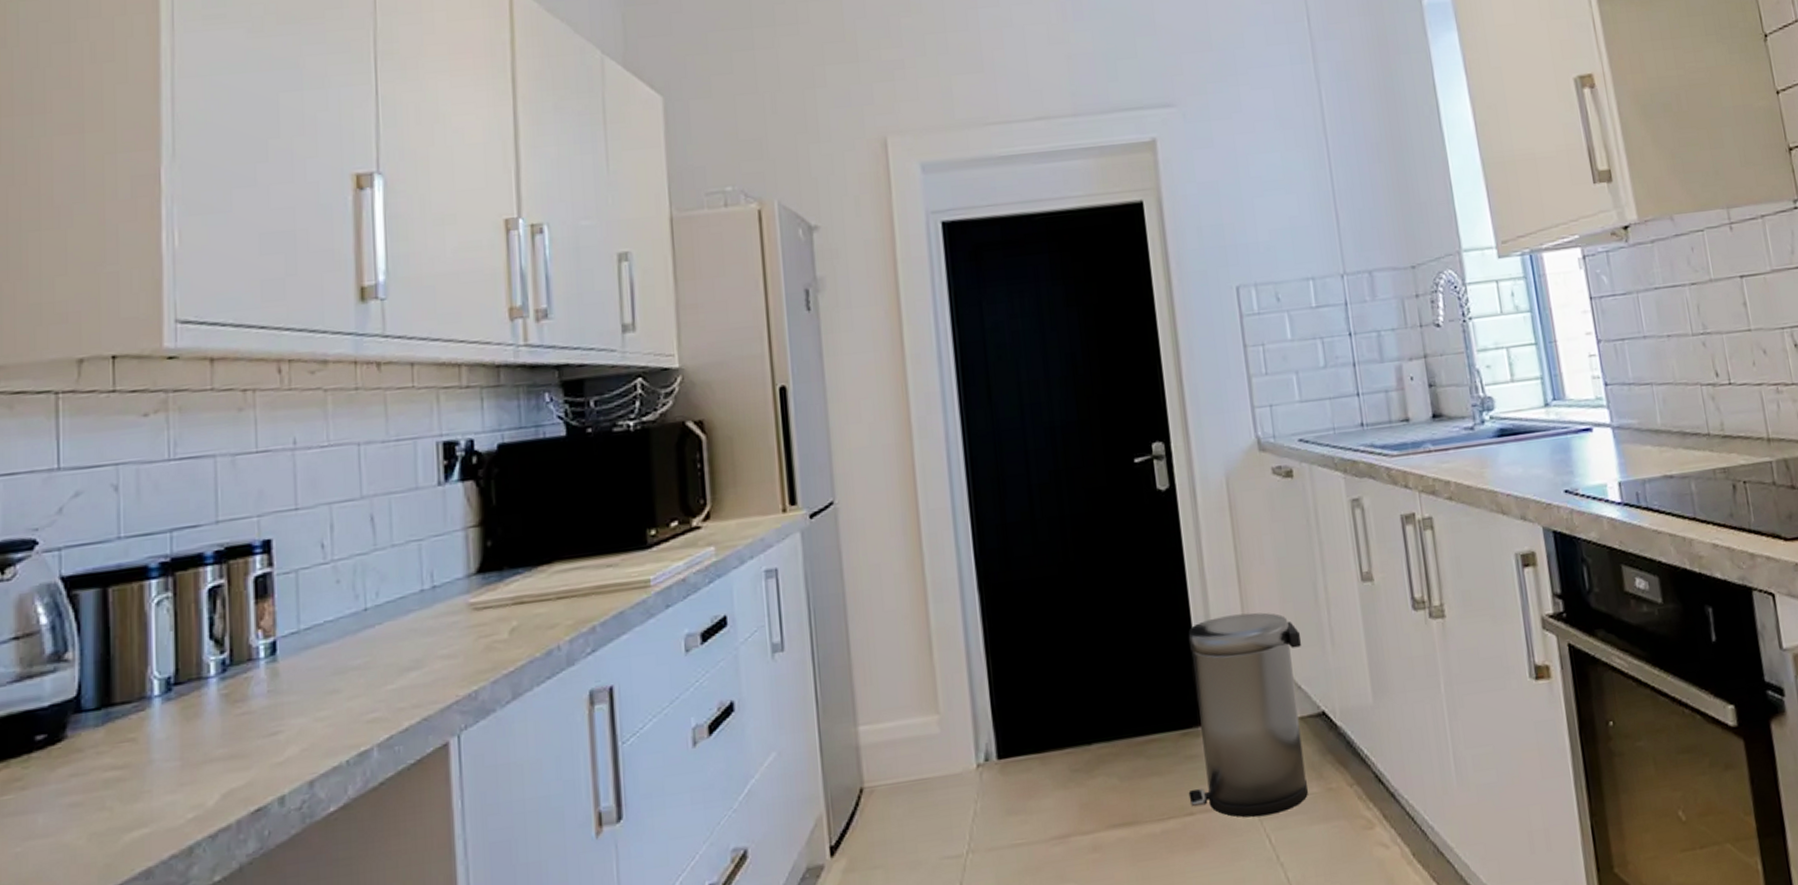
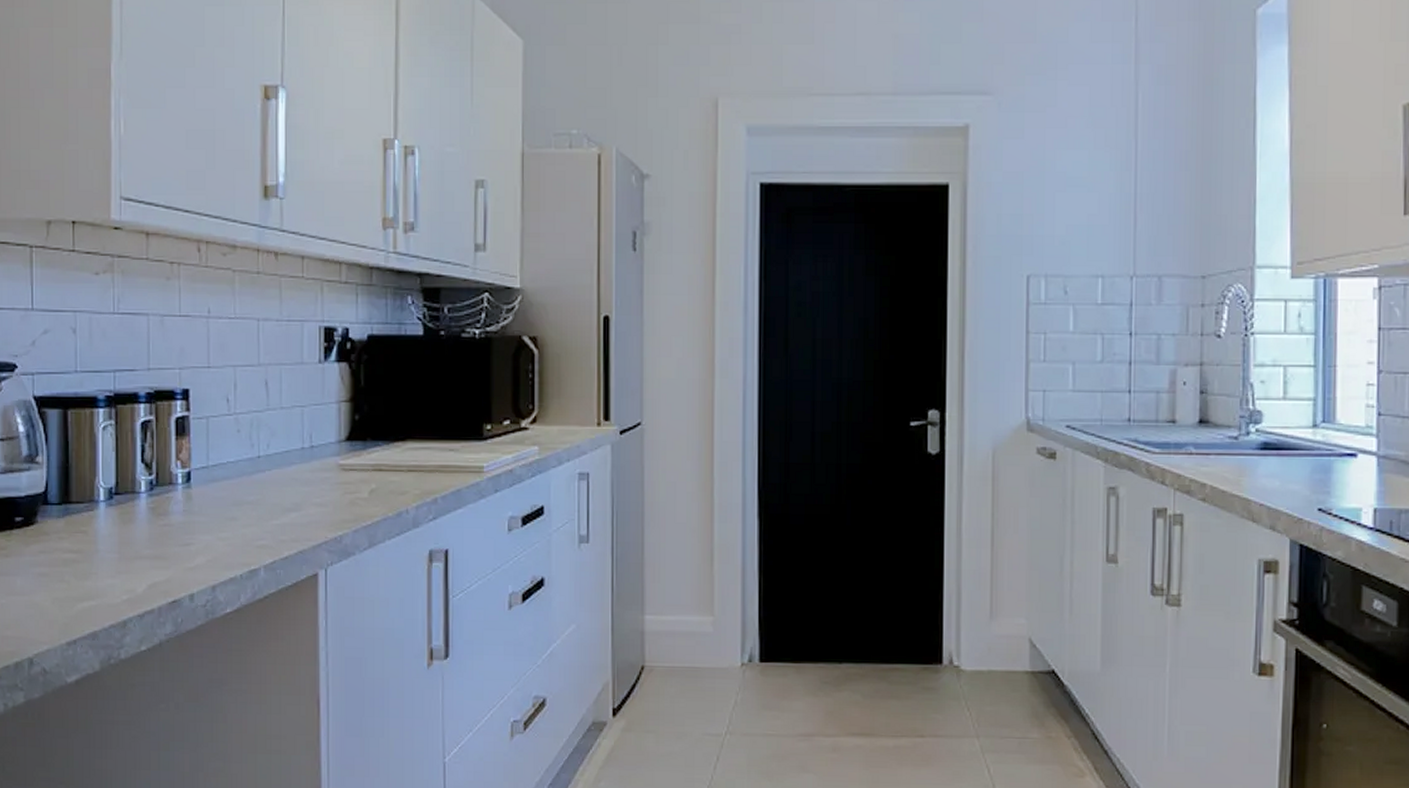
pedal bin: present [1188,612,1308,817] -> none [922,573,1042,750]

